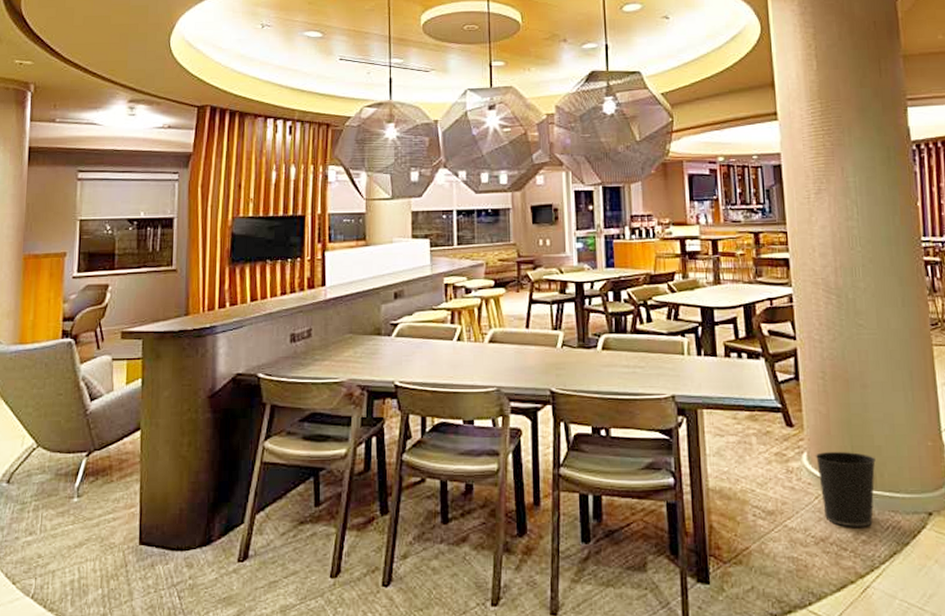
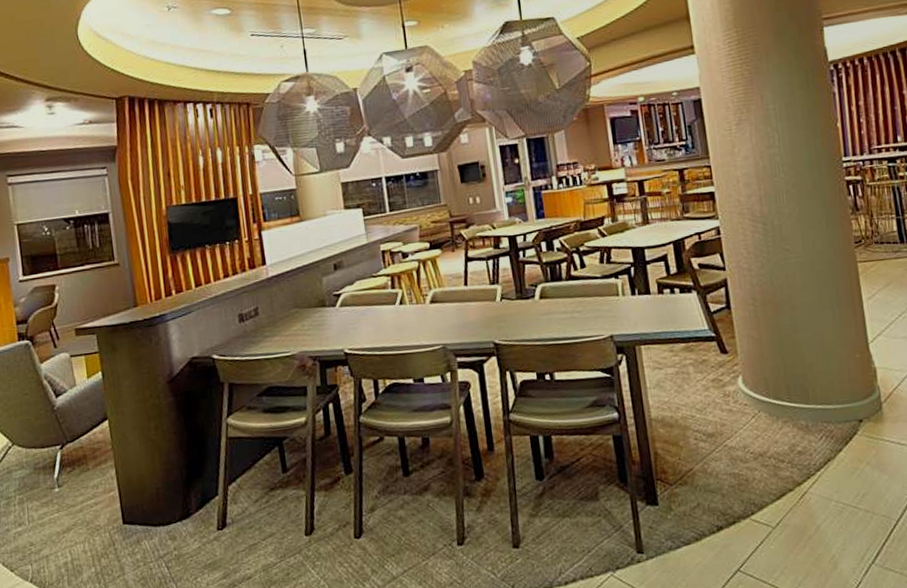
wastebasket: present [815,451,876,527] -> none [749,371,808,441]

